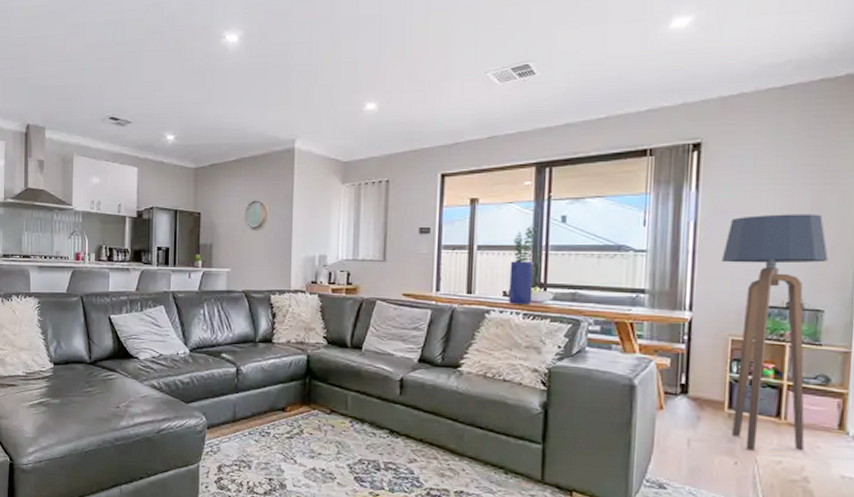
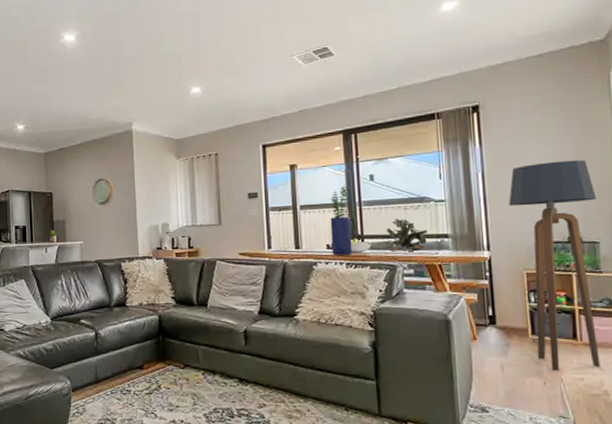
plant: none [574,267,622,306] -> present [387,218,428,252]

